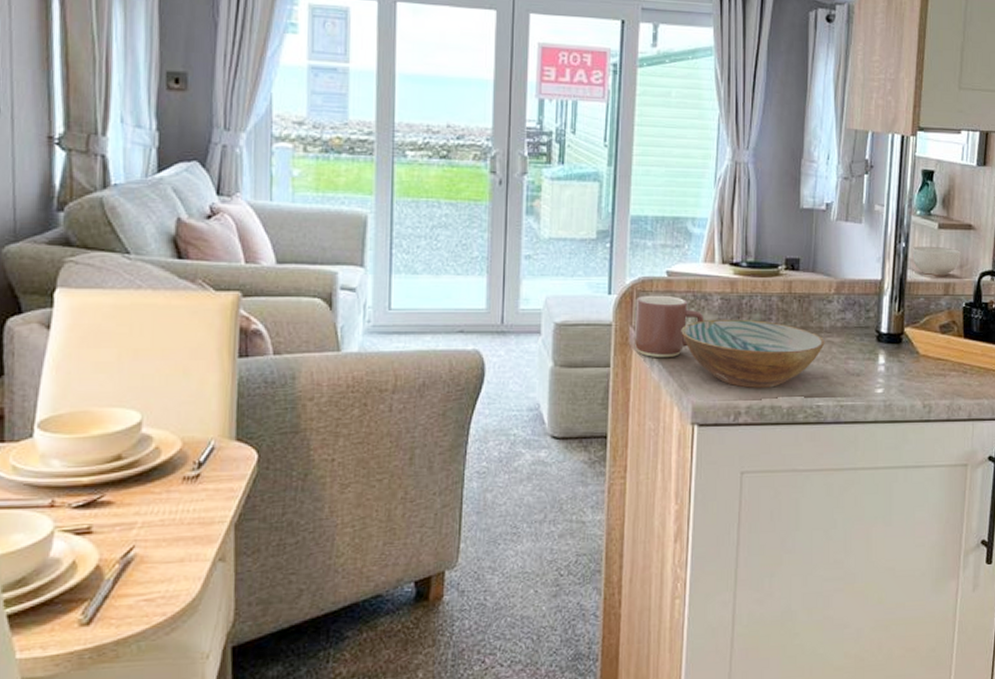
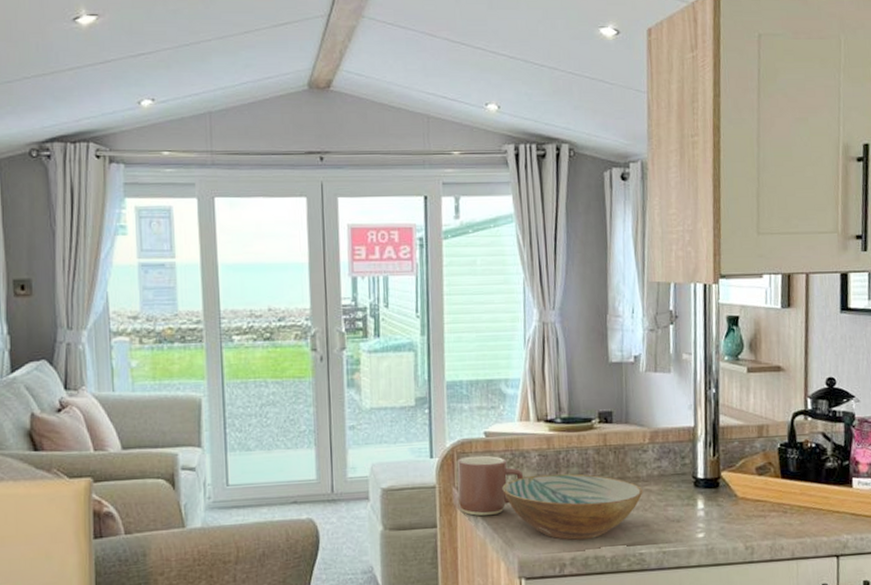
bowl: present [912,246,962,276] -> none [722,390,773,420]

